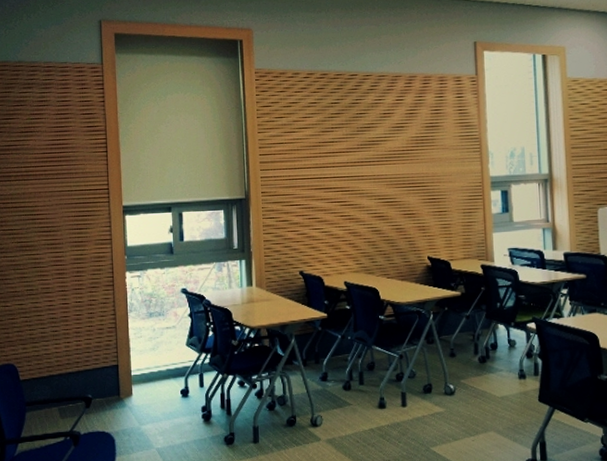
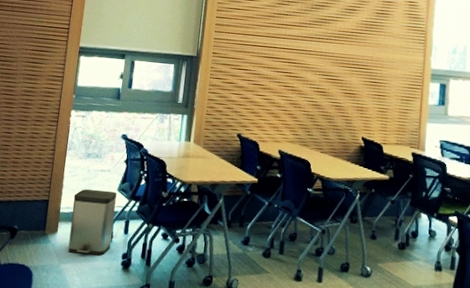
pedal bin: none [143,347,189,413] -> present [68,188,117,256]

